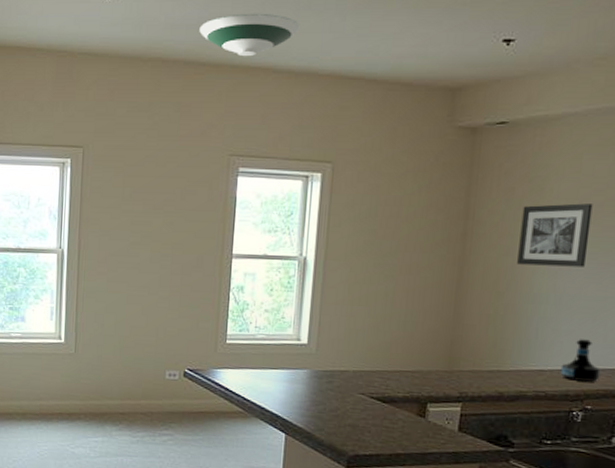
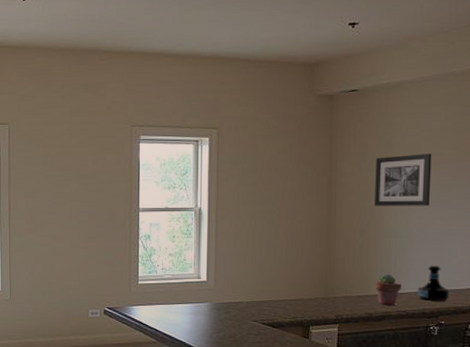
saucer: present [199,13,300,57] -> none [101,8,184,45]
potted succulent: none [509,346,542,384] -> present [374,274,401,305]

